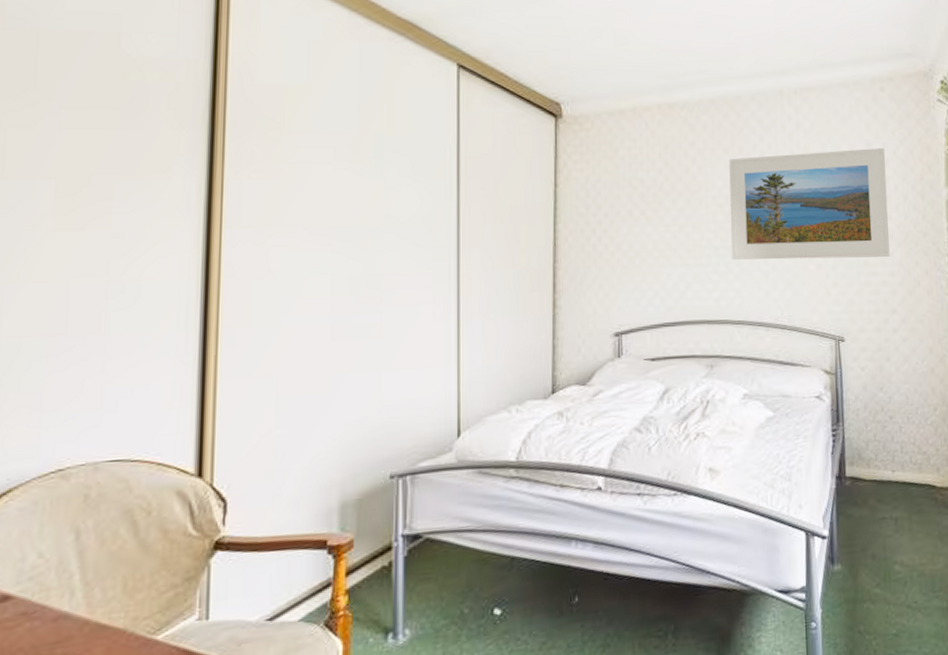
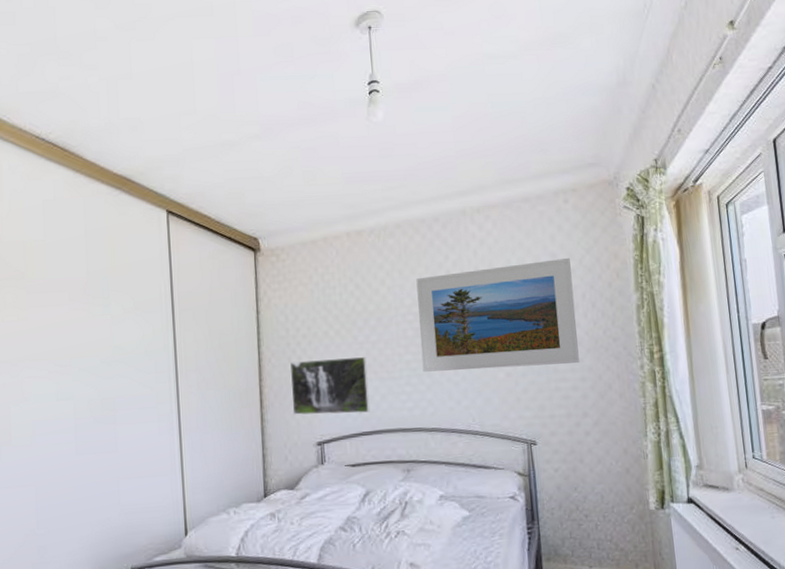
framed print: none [588,239,674,302] -> present [290,356,371,415]

